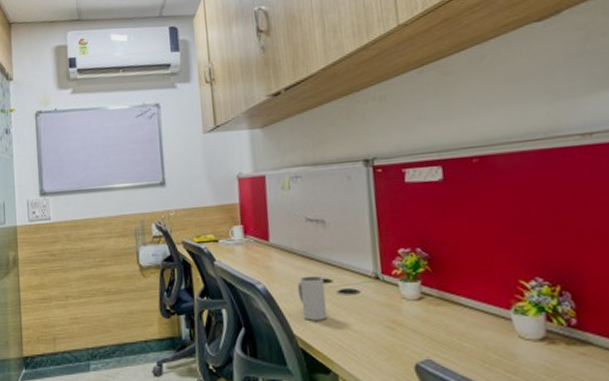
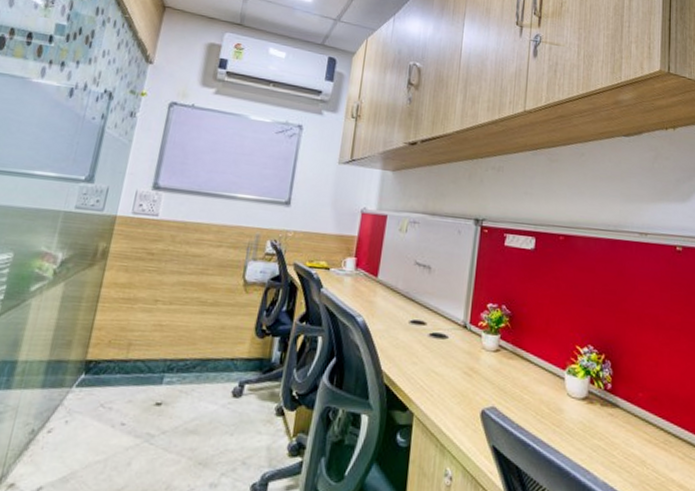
mug: present [297,275,328,321] -> none [393,315,419,360]

